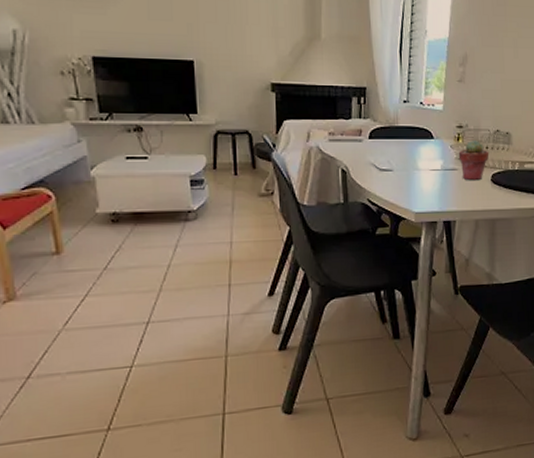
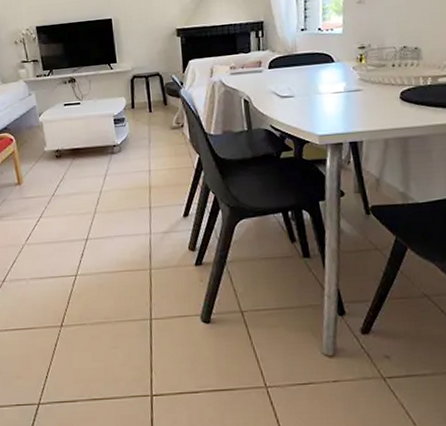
potted succulent: present [458,141,490,181] -> none [361,59,397,100]

